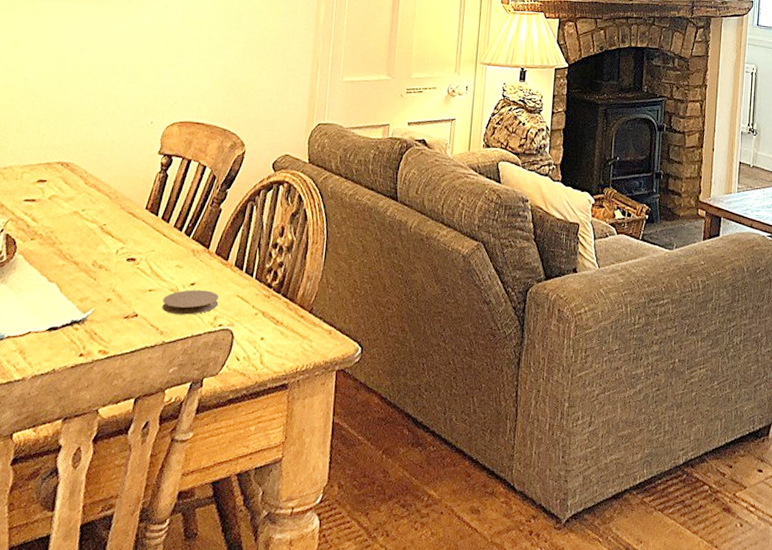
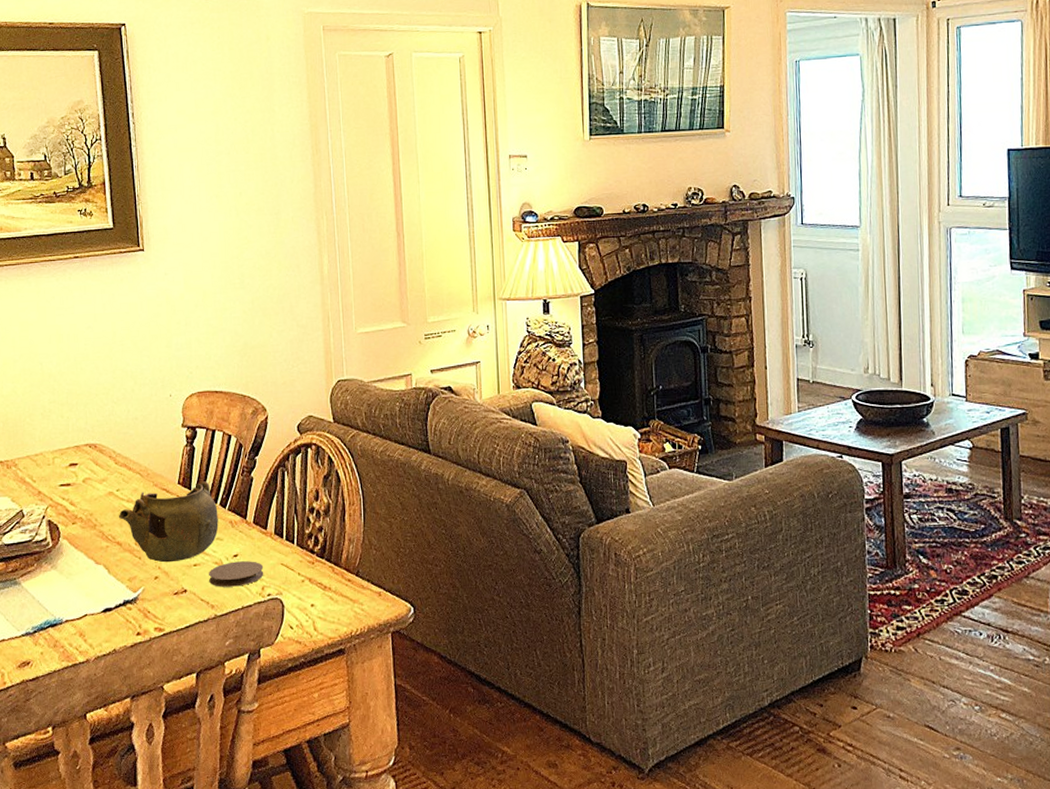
teapot: none [79,208,182,286] -> present [118,481,219,563]

